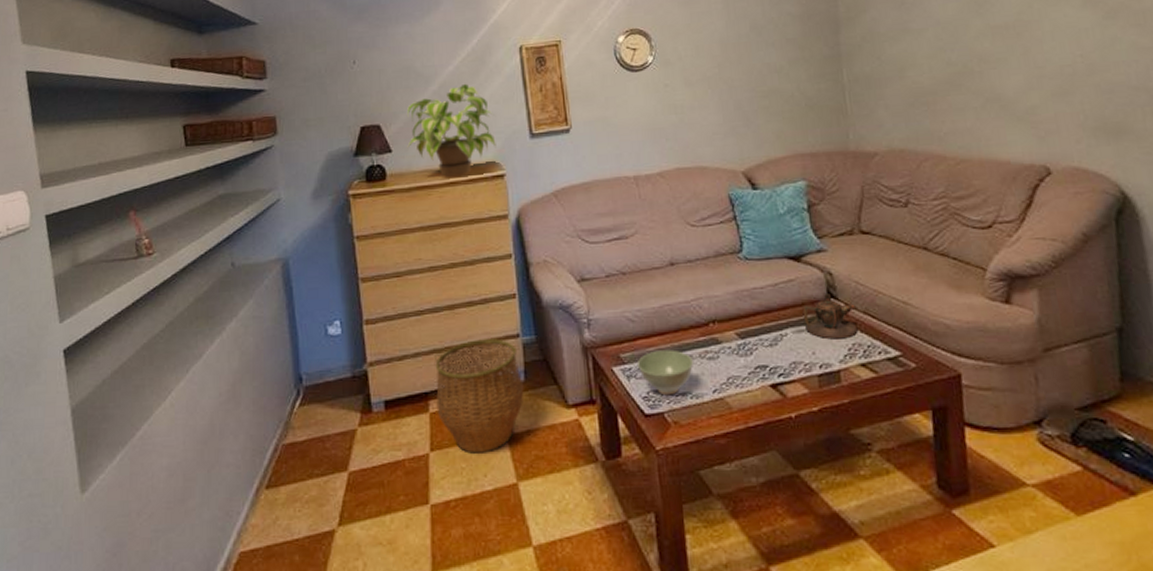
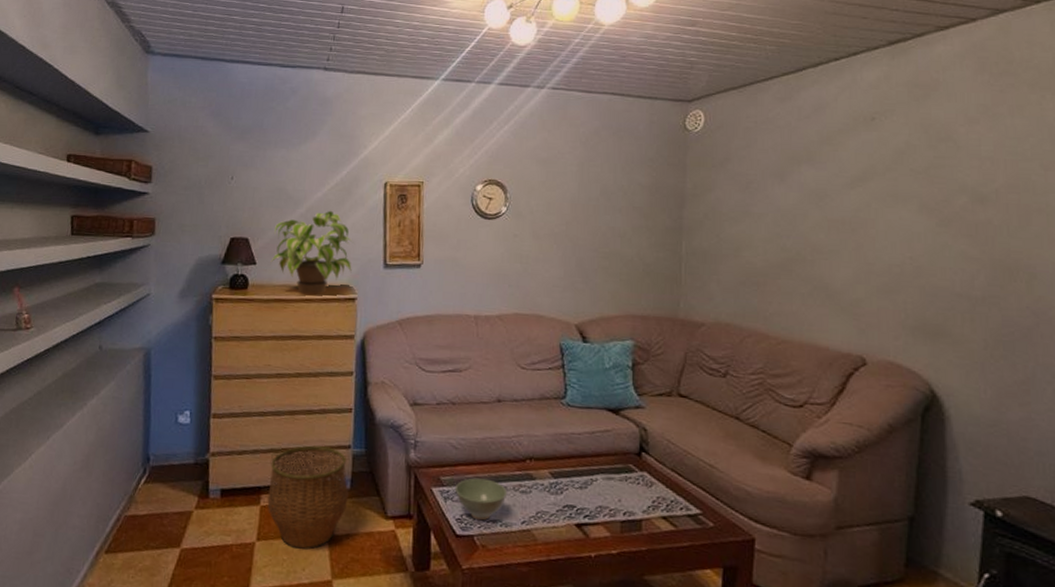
teapot: present [802,294,858,340] -> none [614,447,664,492]

